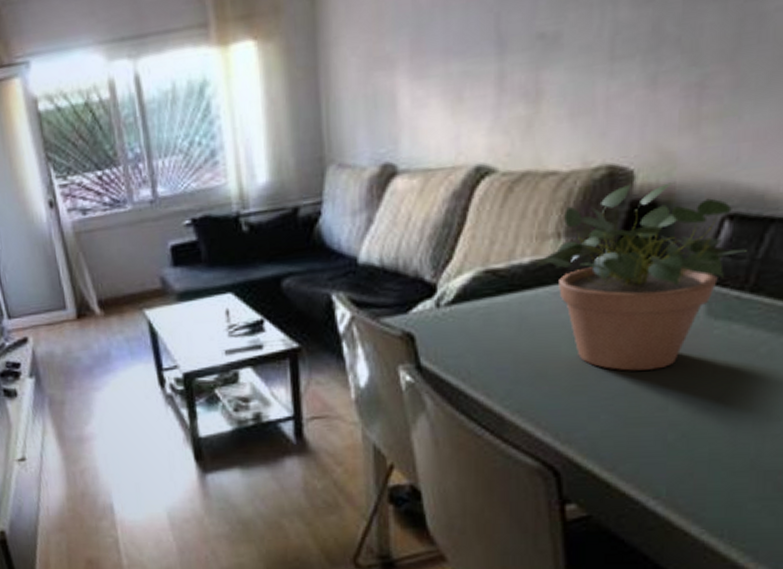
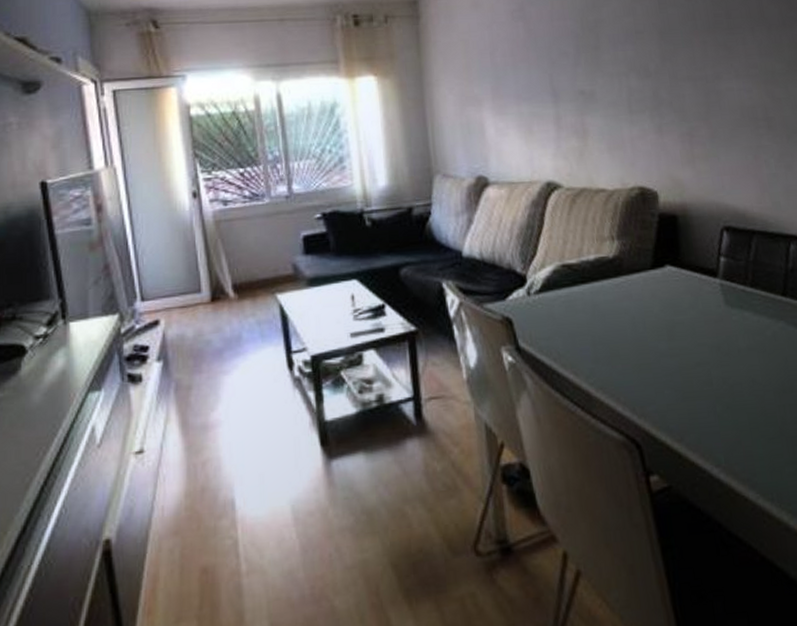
potted plant: present [535,182,747,371] -> none [599,201,742,351]

